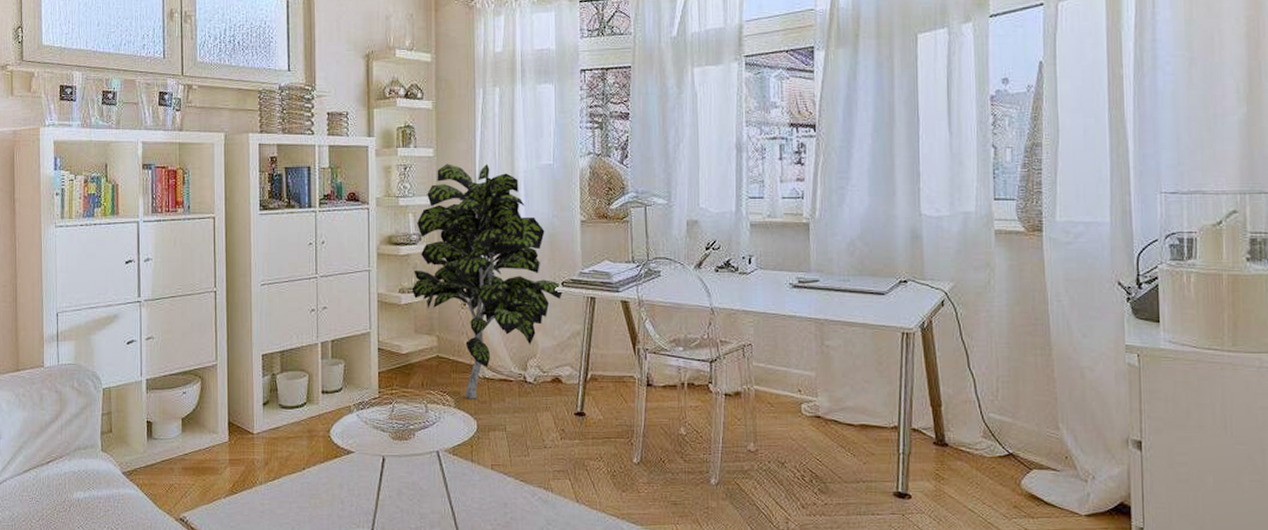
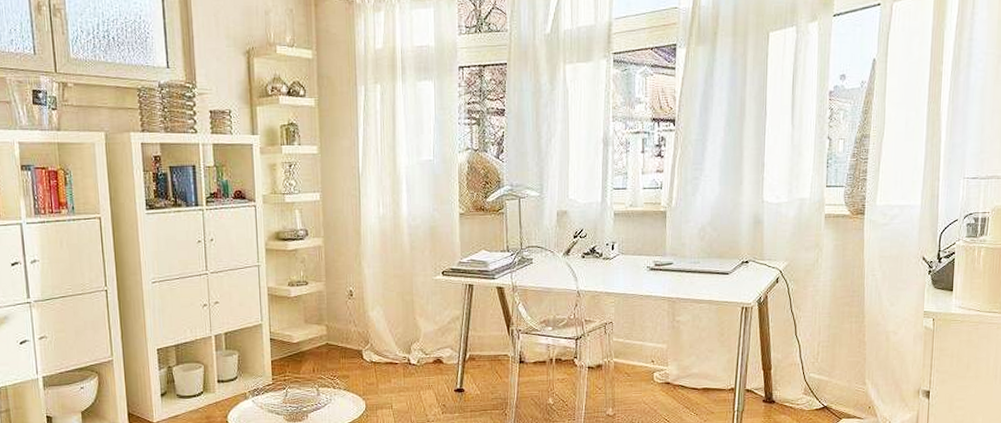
indoor plant: present [411,164,564,399] -> none [300,161,444,382]

